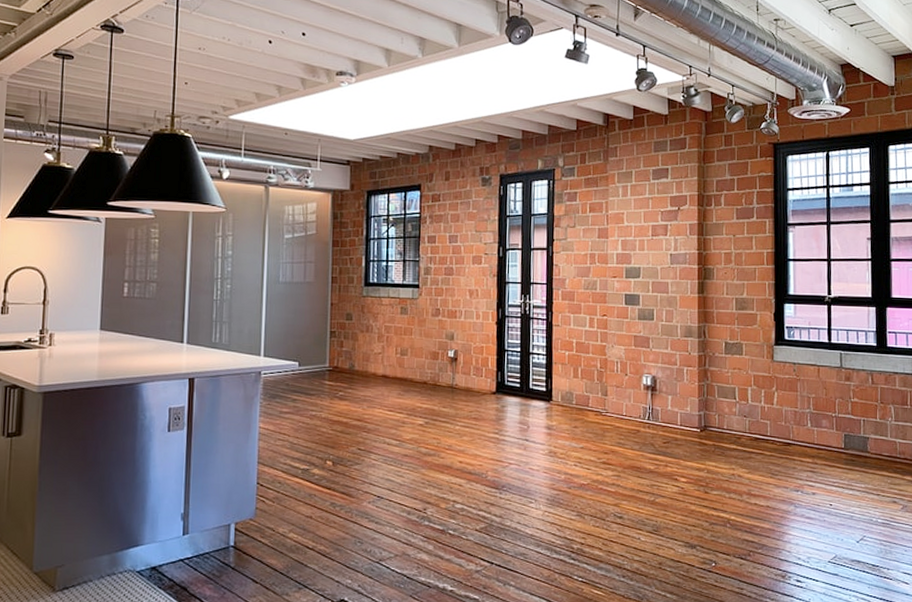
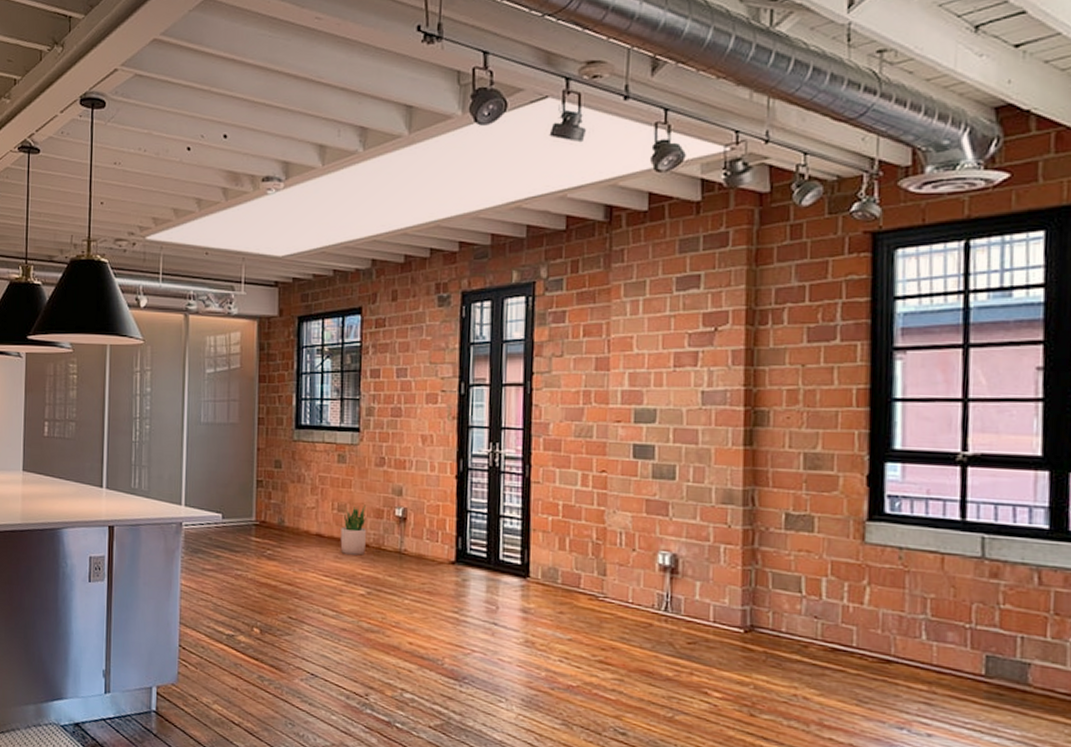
planter: none [402,349,425,392] -> present [340,504,367,556]

